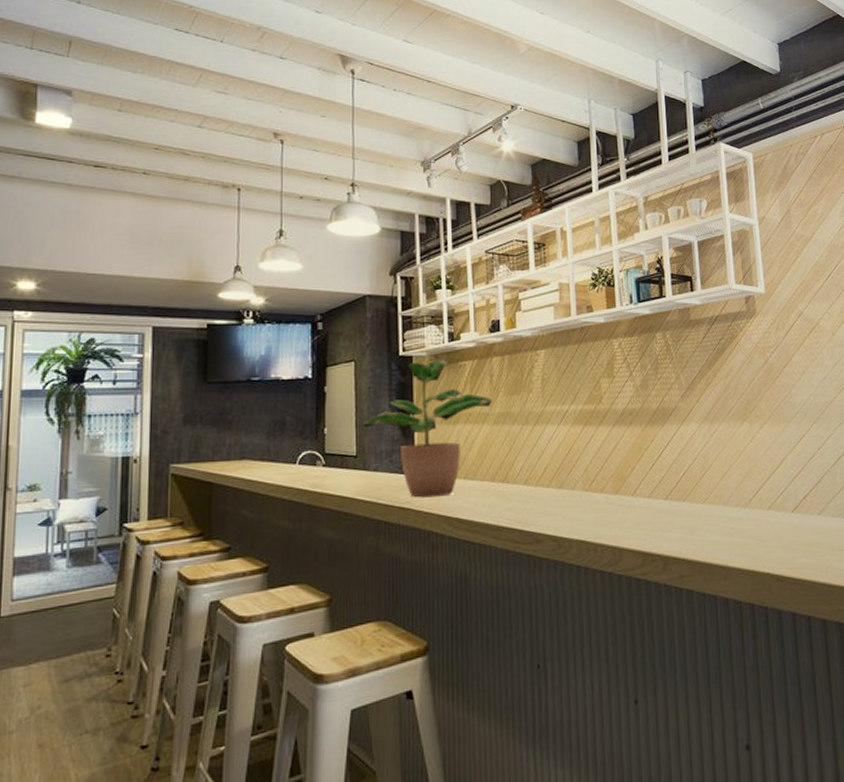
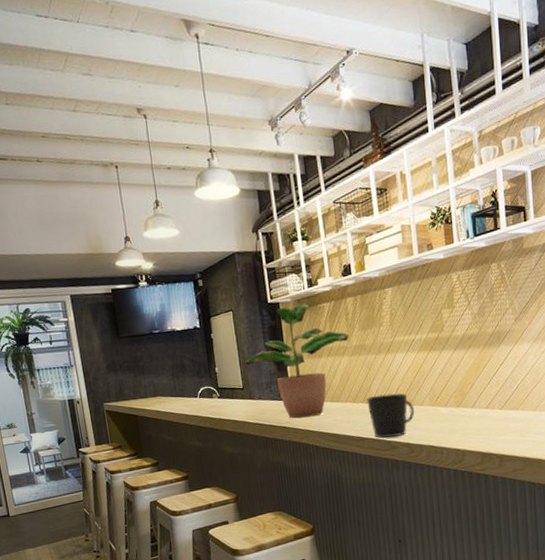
cup: none [507,473,565,529] -> present [366,393,415,439]

